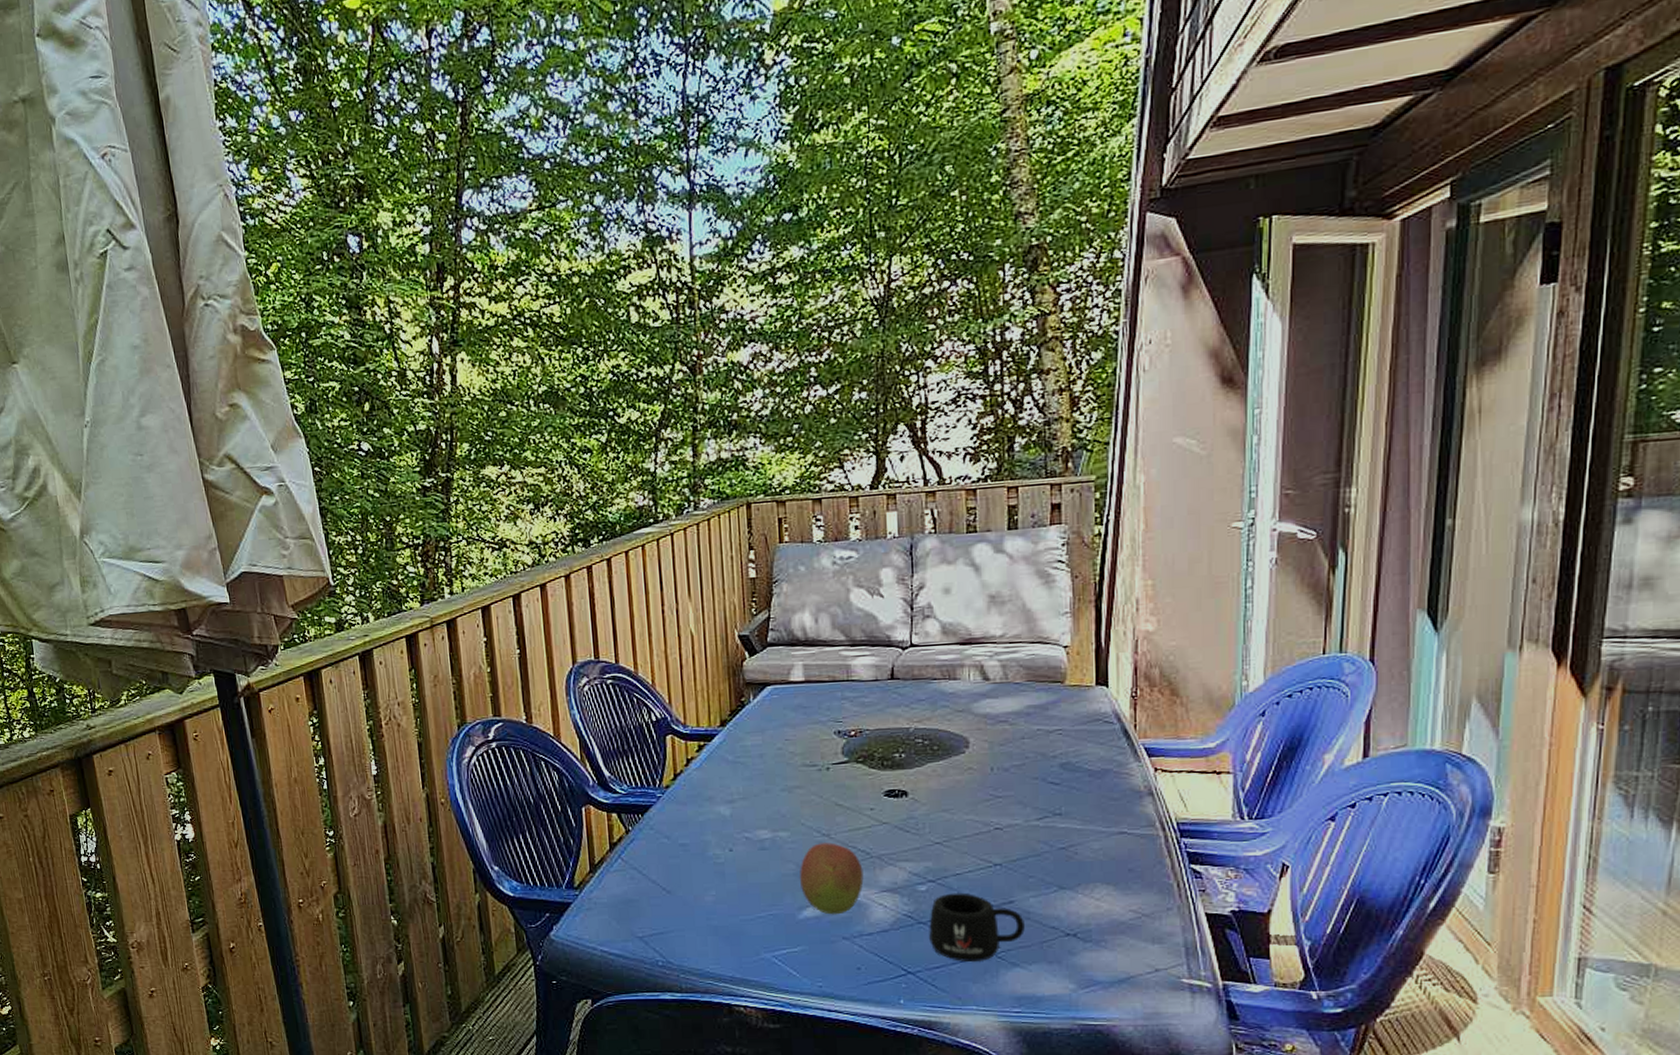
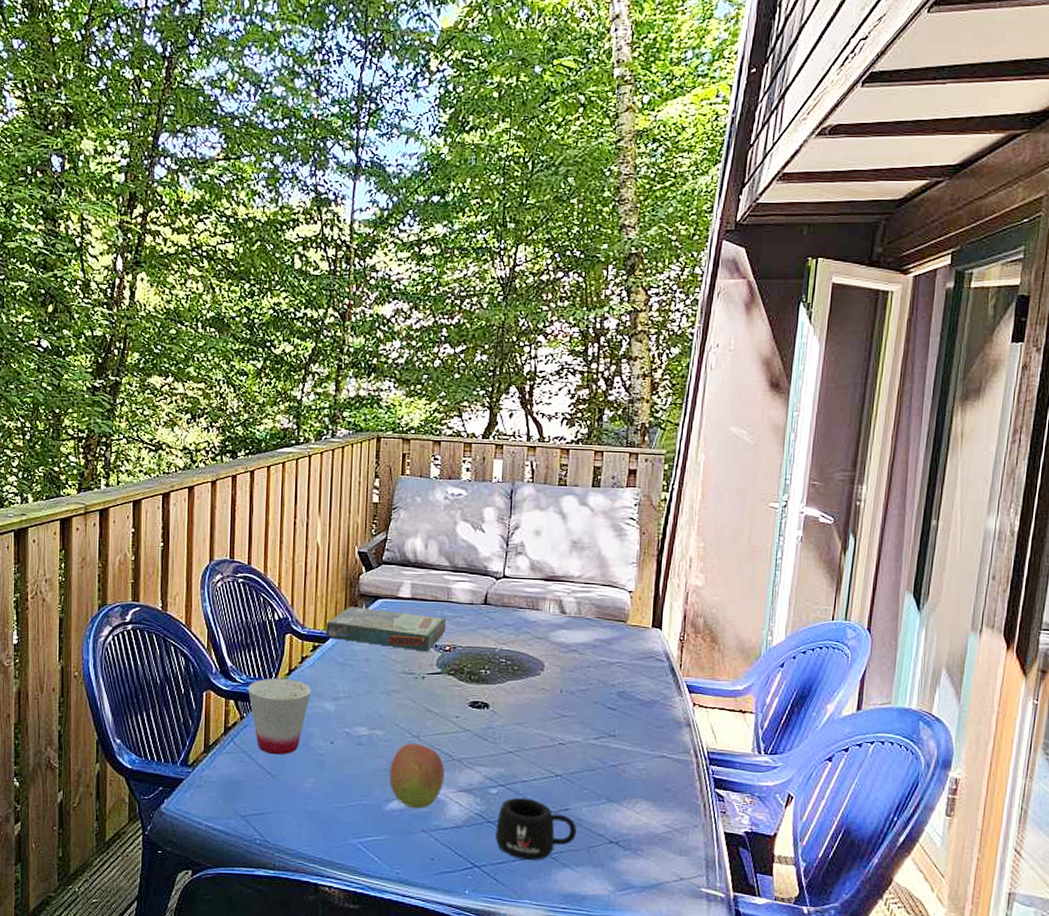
cup: none [630,784,702,869] -> present [247,678,311,755]
board game: none [710,697,849,740] -> present [326,607,447,652]

